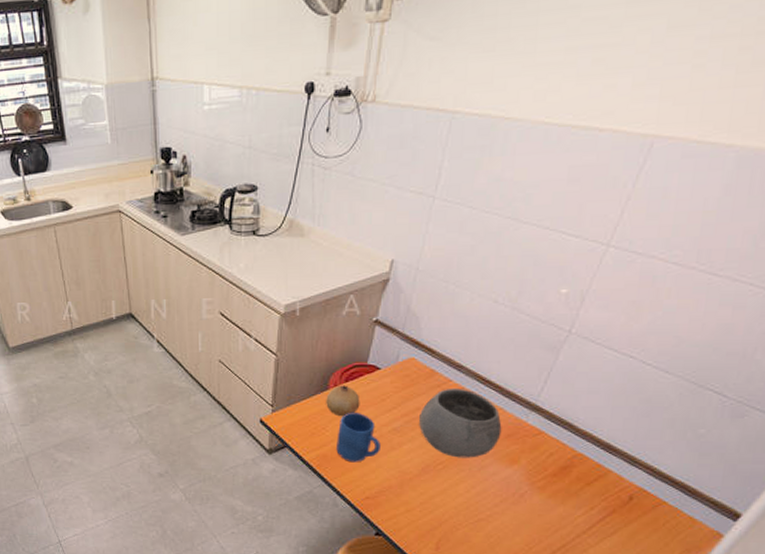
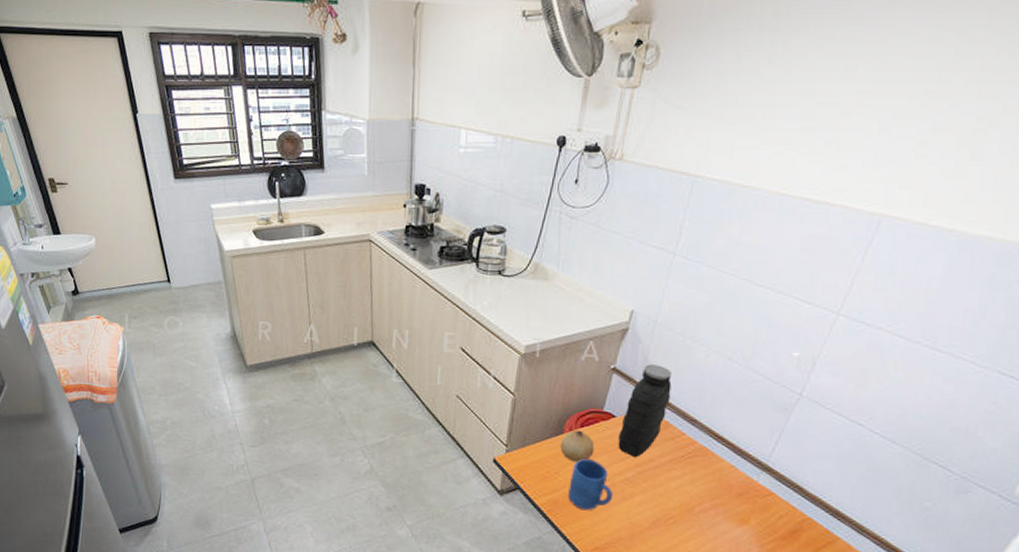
water jug: none [384,313,436,408] -> present [618,364,673,458]
bowl: present [419,388,502,458] -> none [651,441,733,515]

